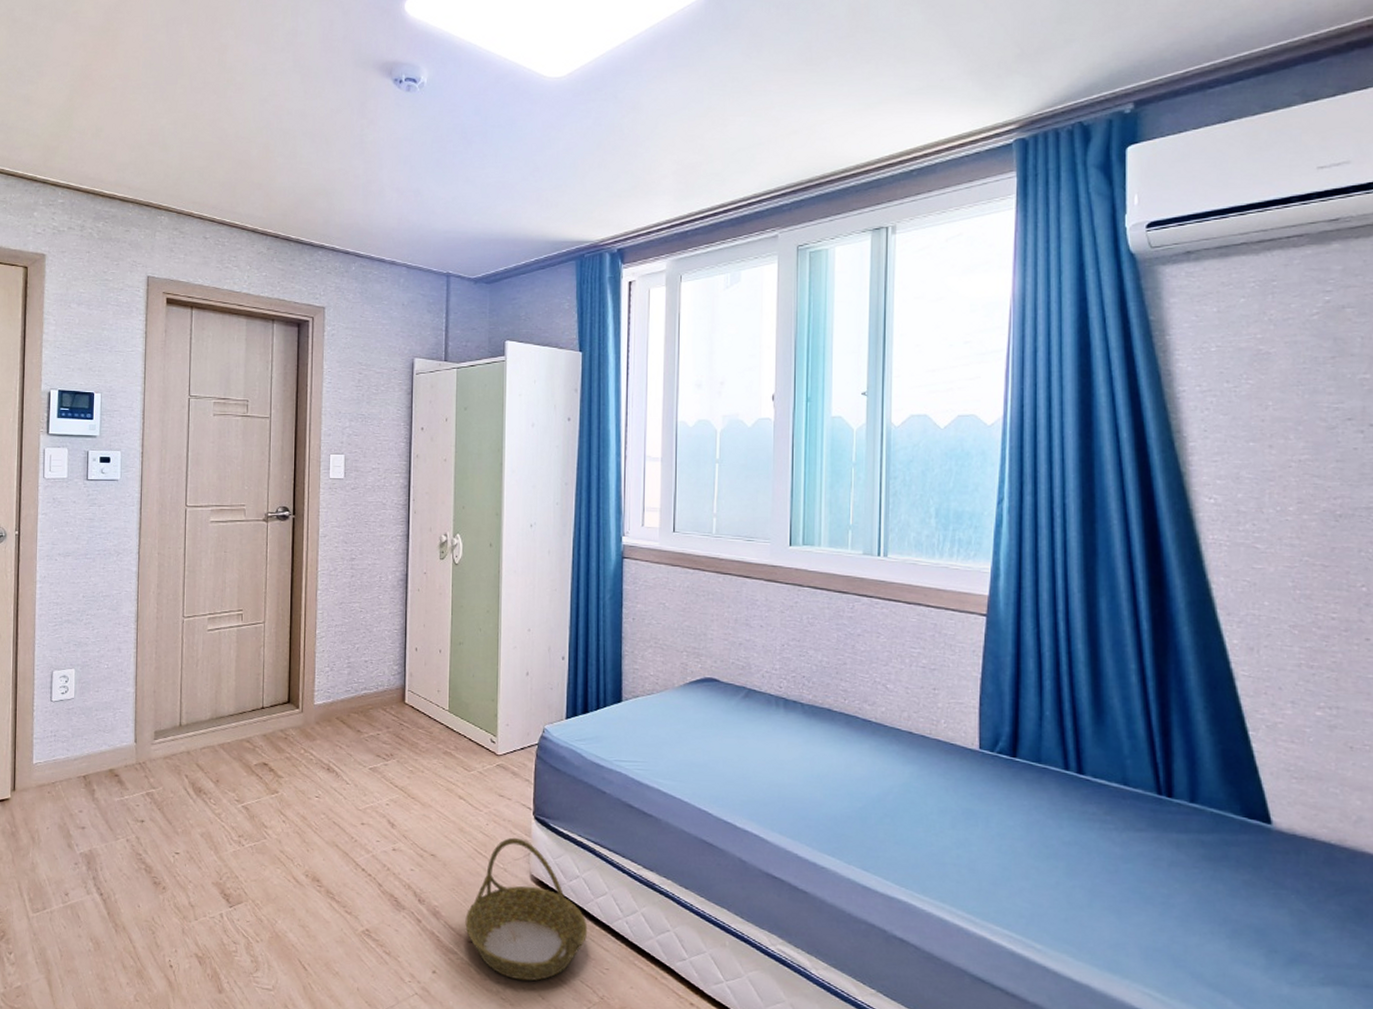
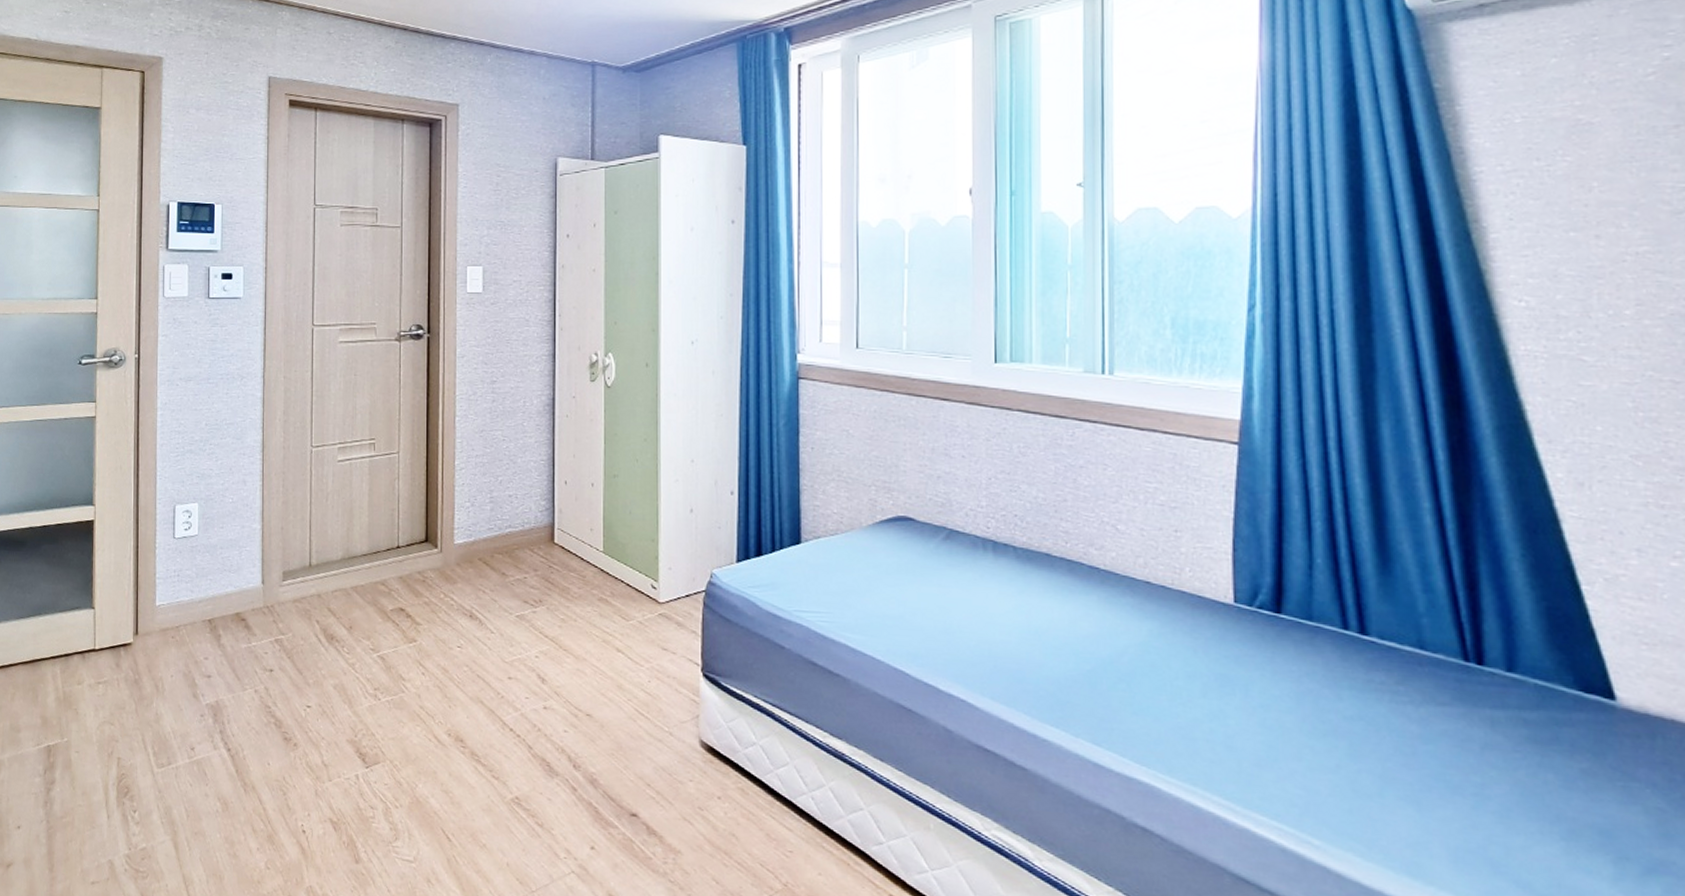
basket: present [465,837,588,982] -> none [626,696,767,863]

